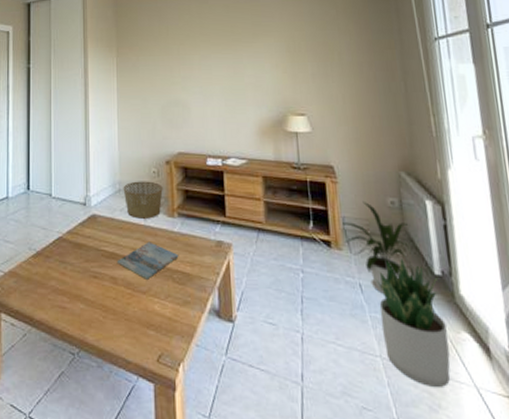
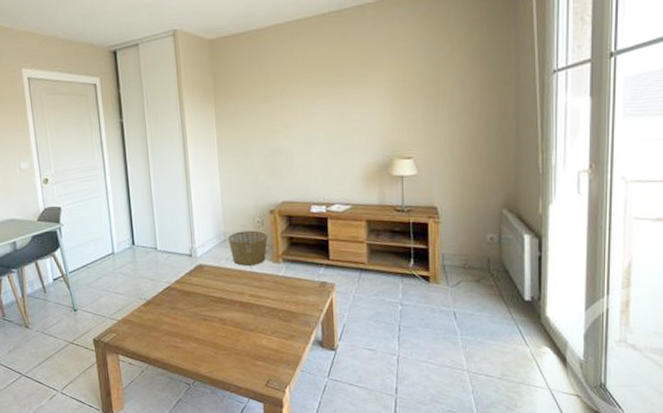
magazine: present [116,241,179,279] -> none [224,286,284,319]
house plant: present [343,202,415,294] -> none [442,239,506,319]
planter: present [375,259,451,387] -> none [468,288,530,391]

